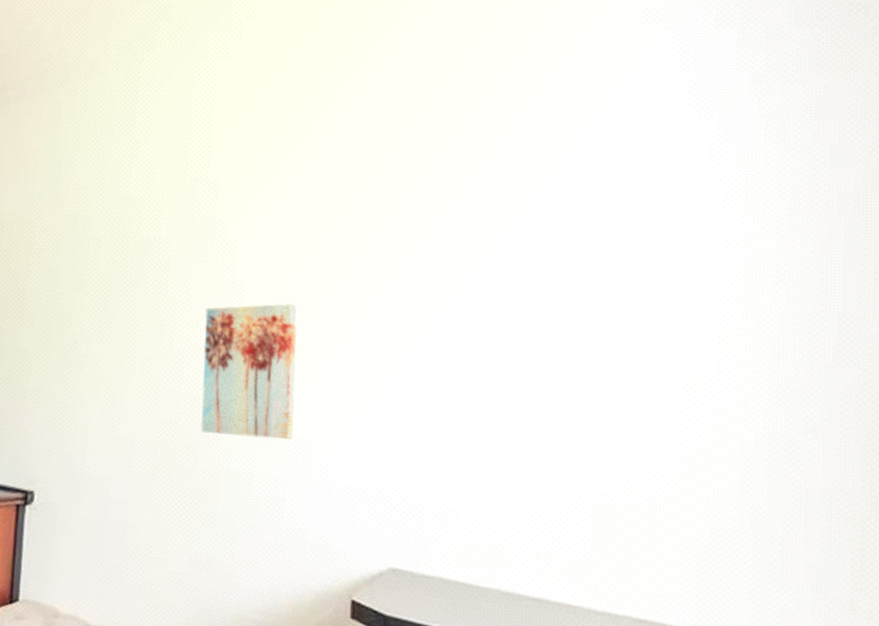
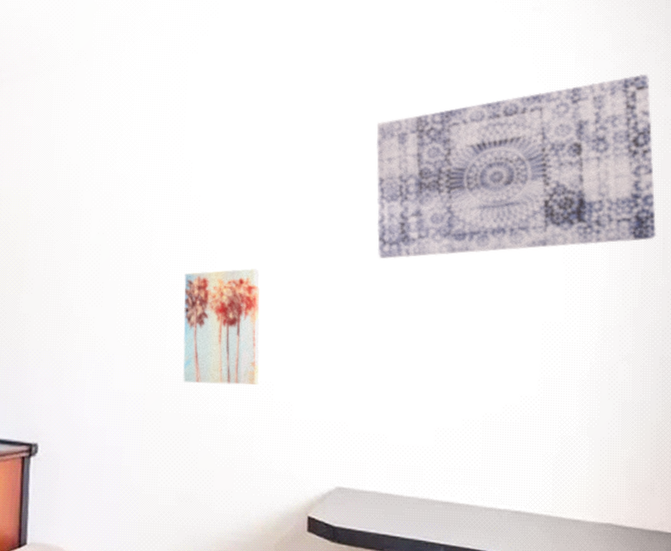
wall art: none [449,54,865,295] -> present [376,74,657,259]

